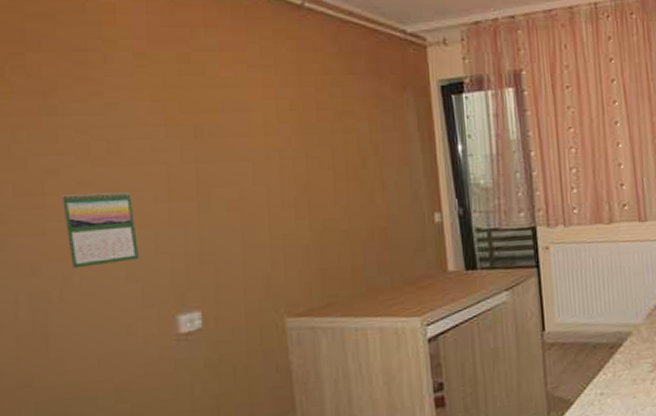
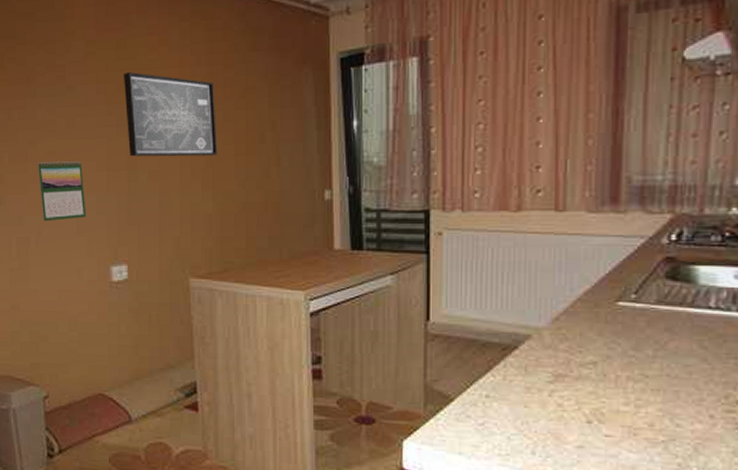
wall art: none [187,90,313,185] -> present [123,72,218,157]

